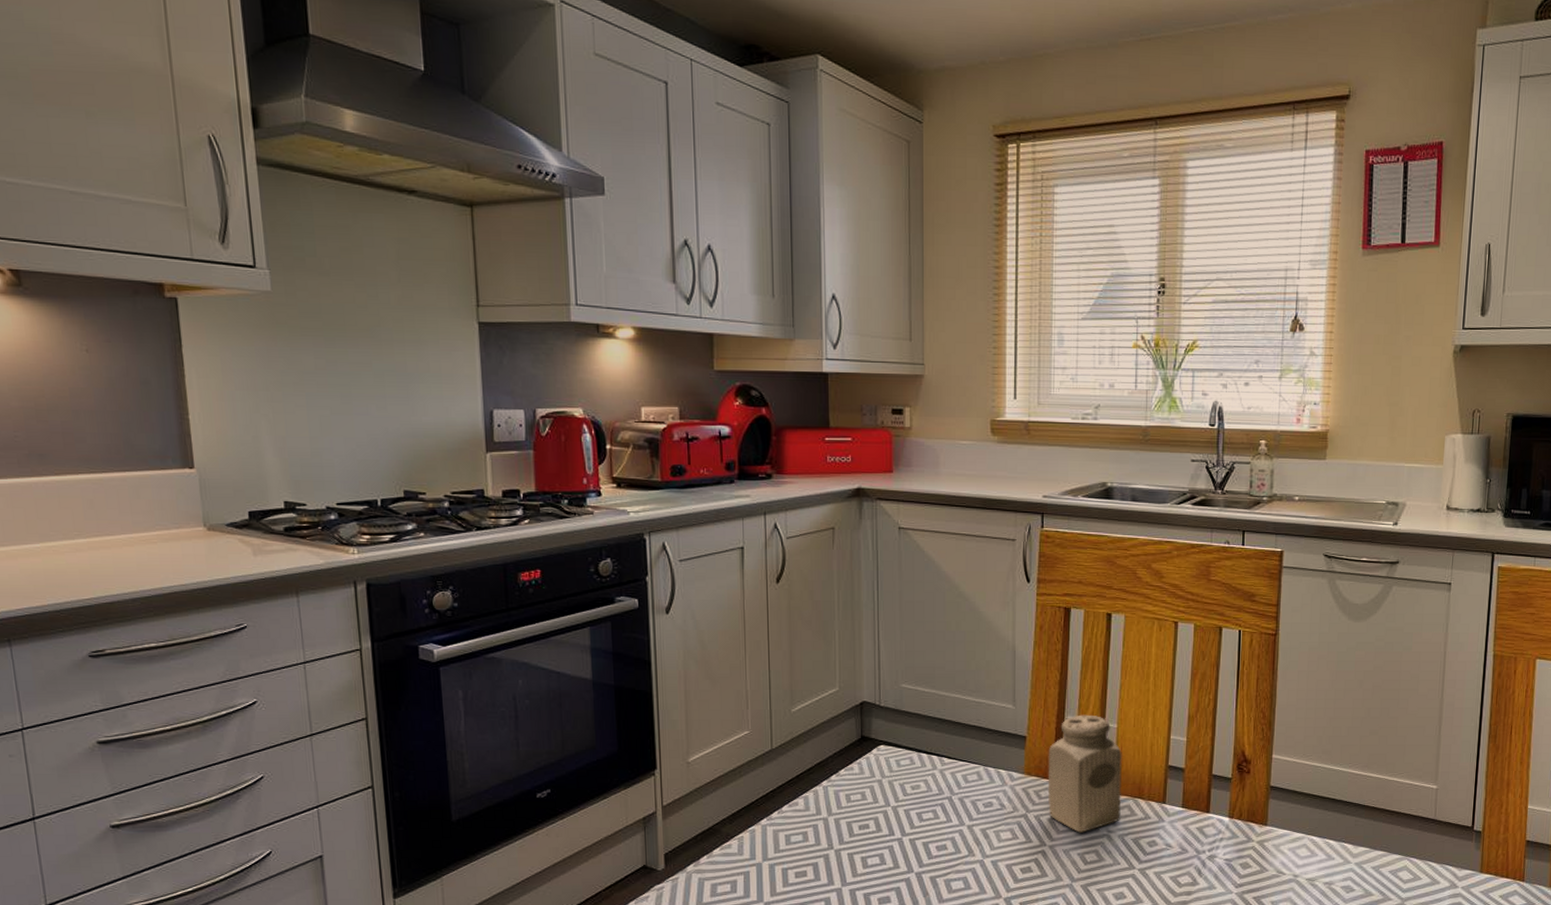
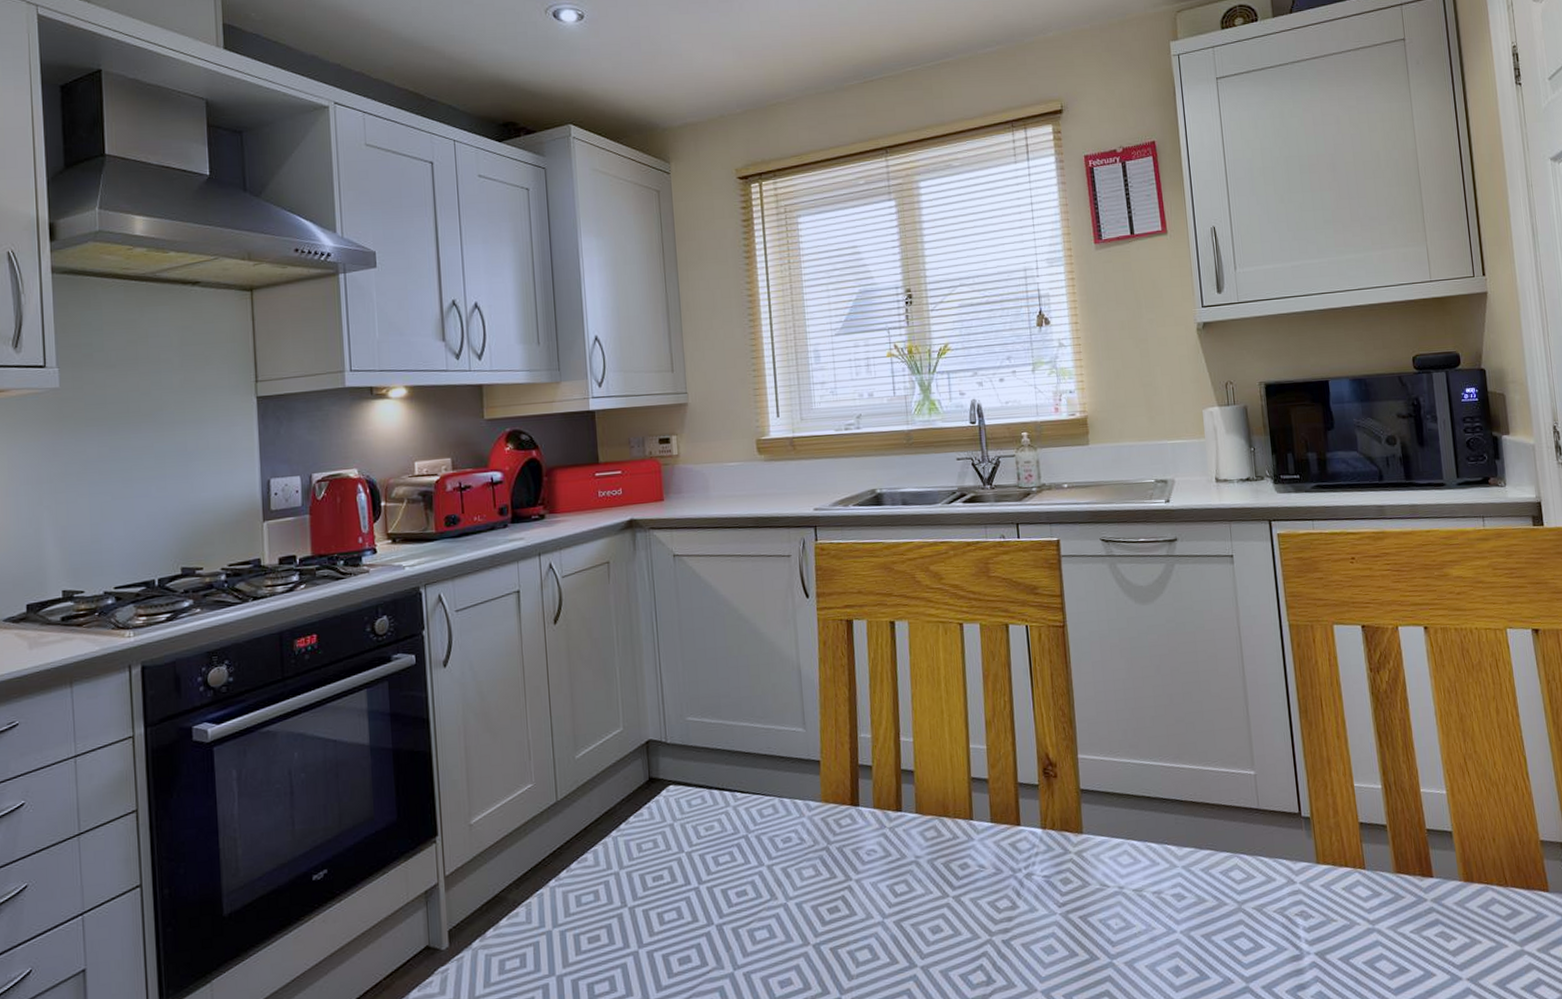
salt shaker: present [1047,714,1123,833] -> none [844,730,928,862]

